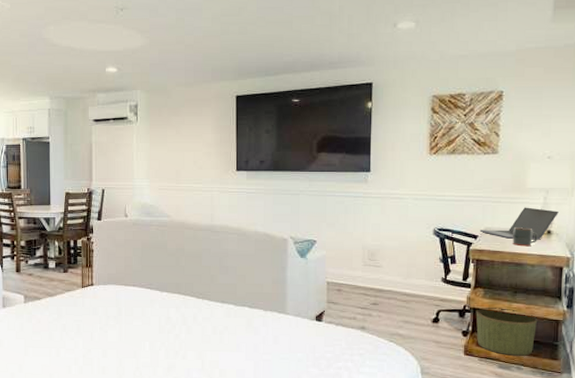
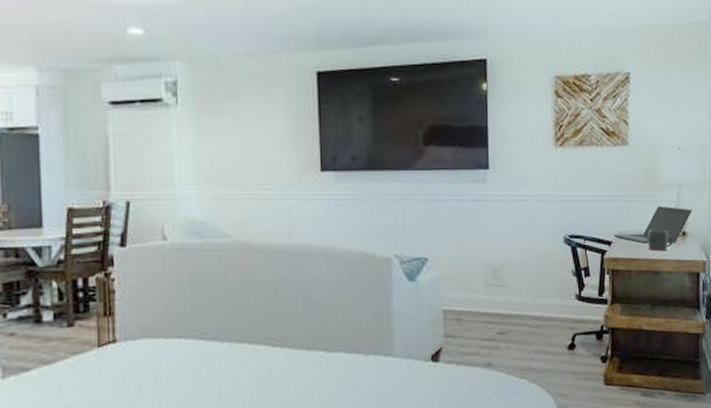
basket: present [476,308,538,356] -> none [614,325,678,380]

